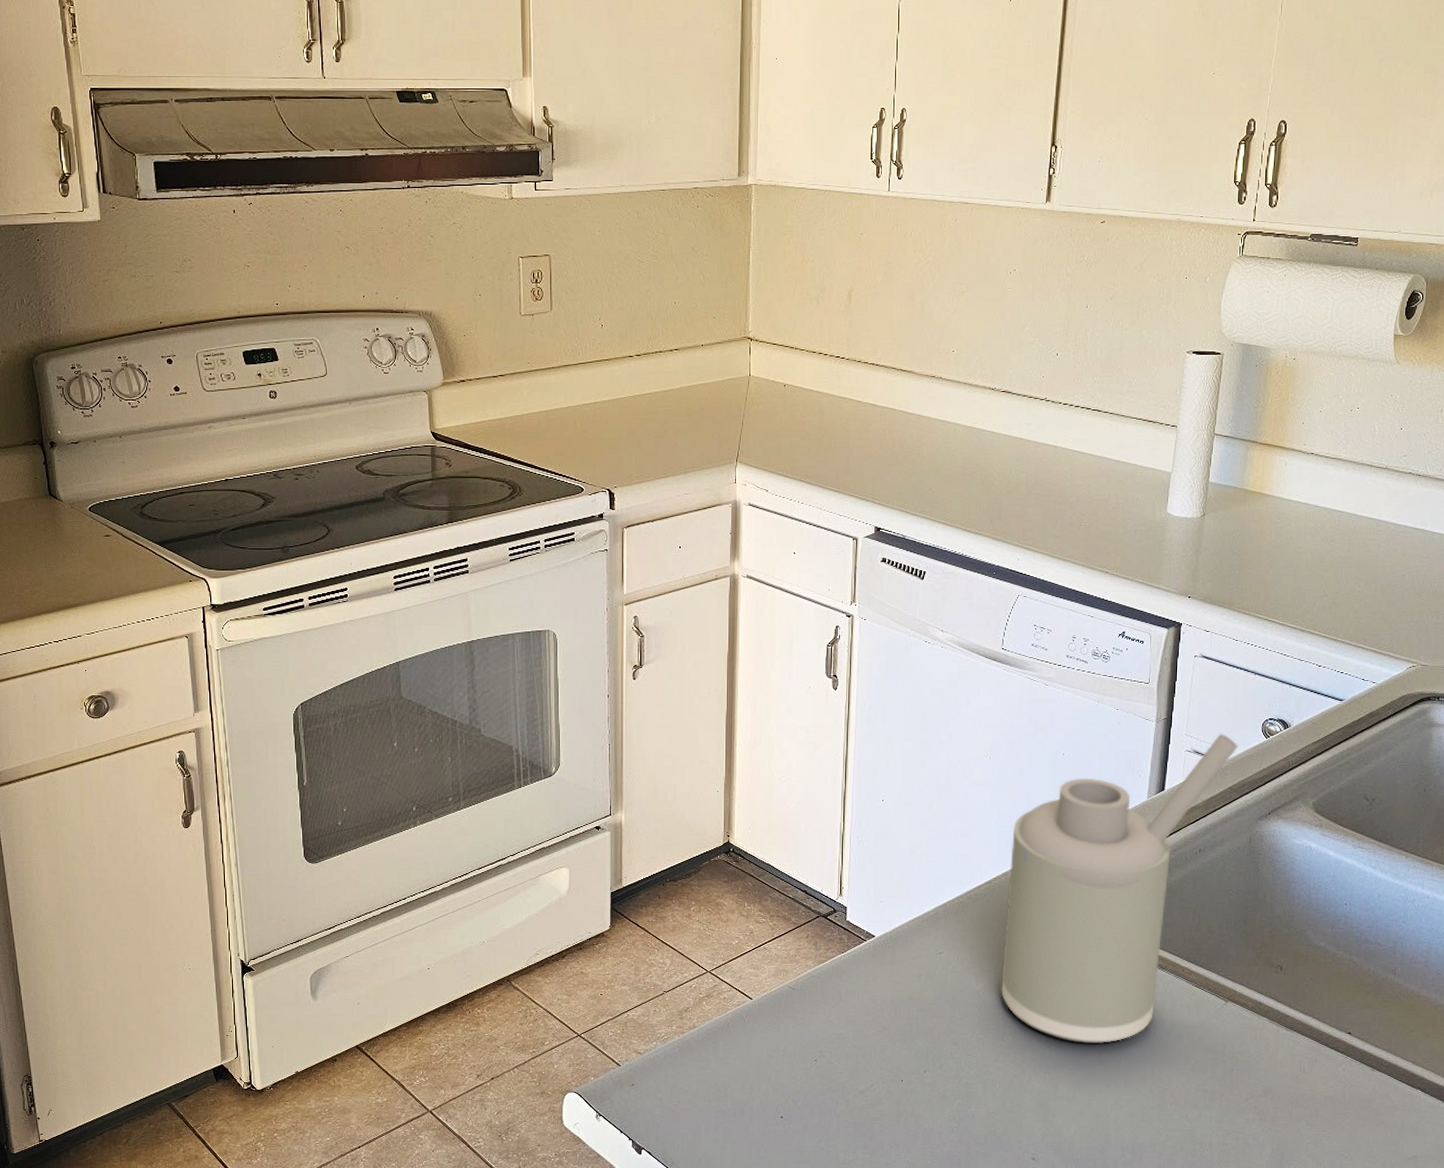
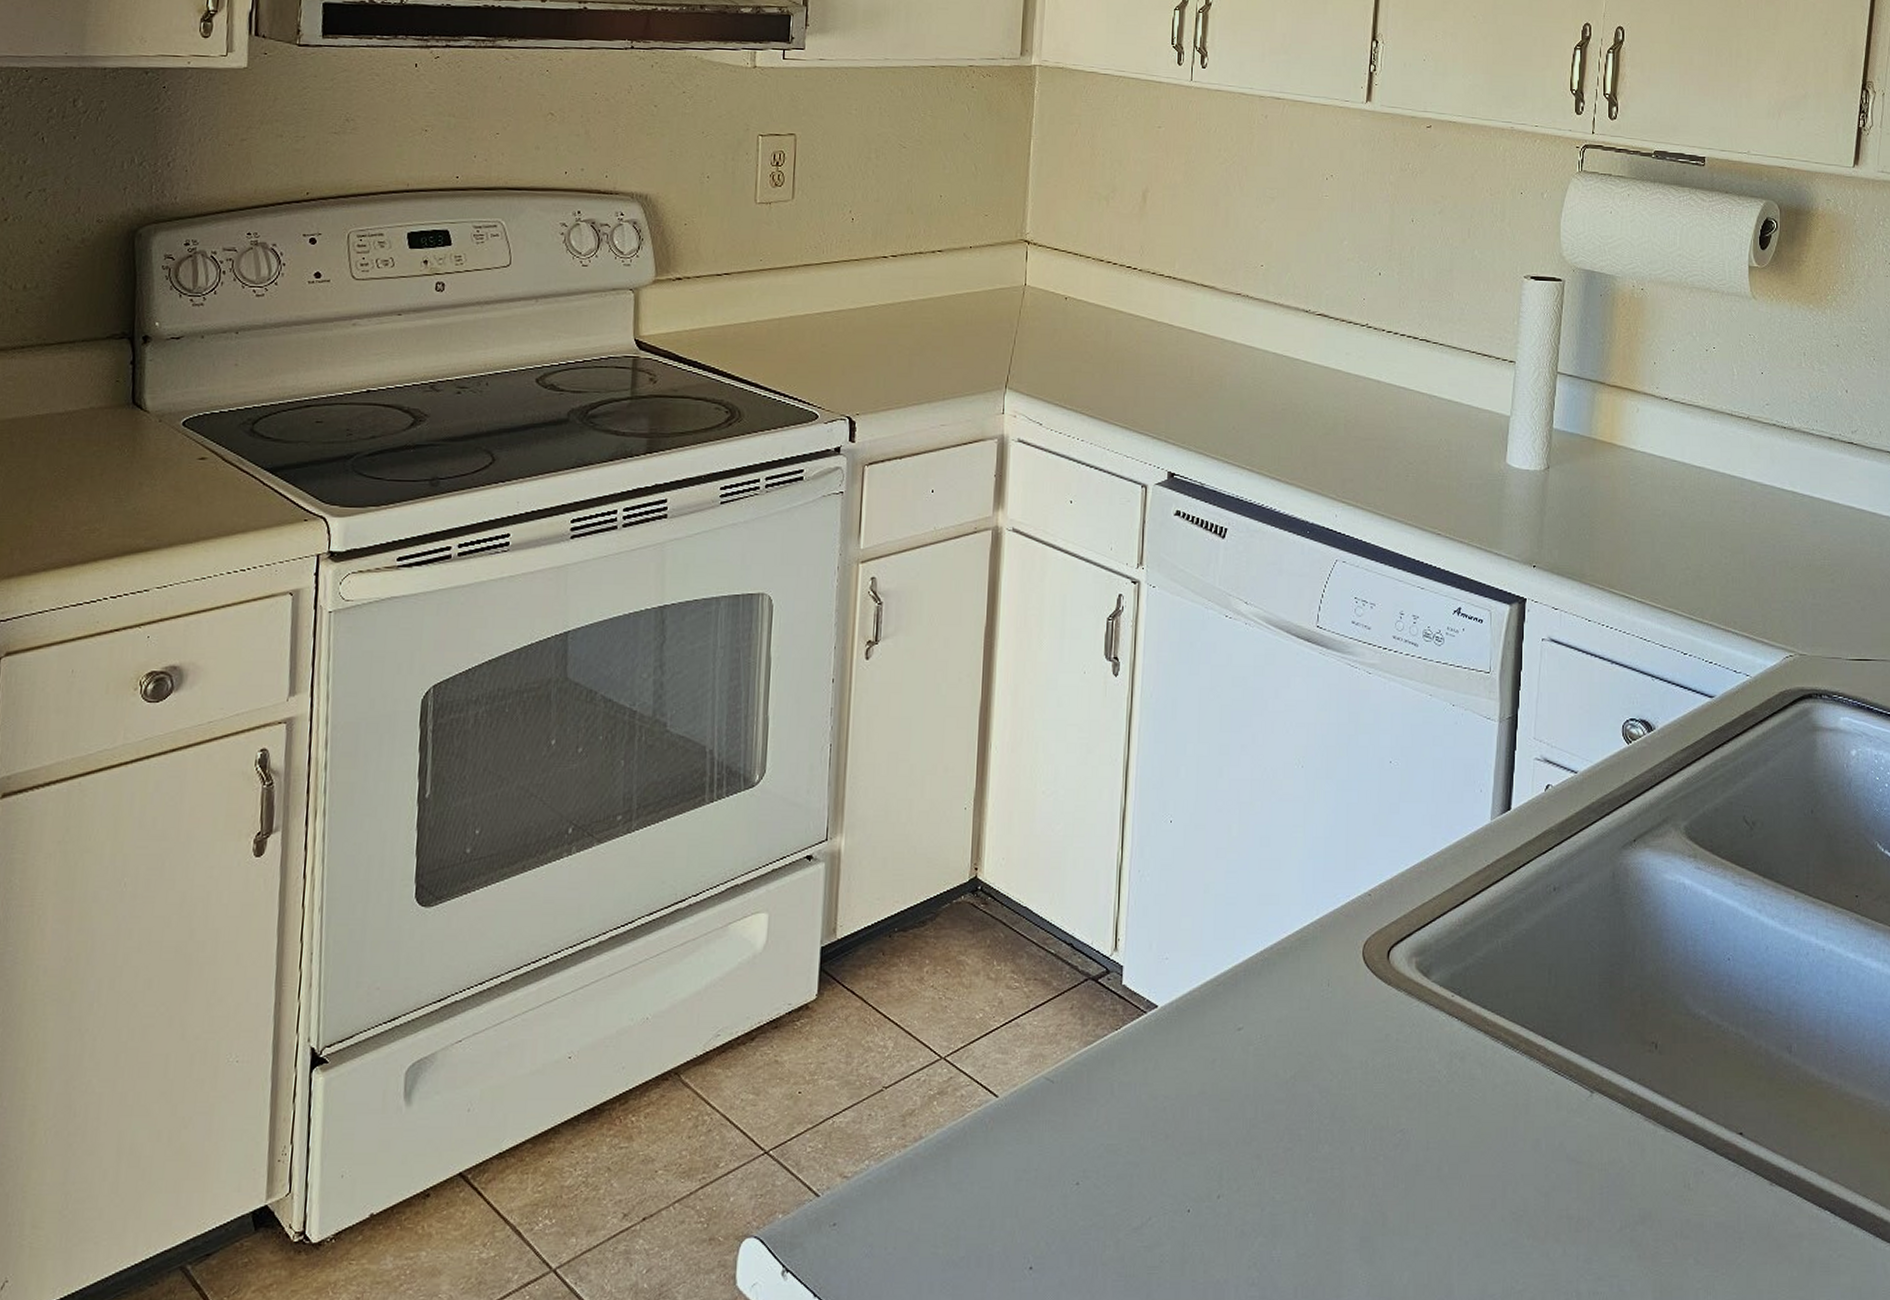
soap dispenser: present [1001,733,1238,1044] -> none [1315,737,1595,1154]

